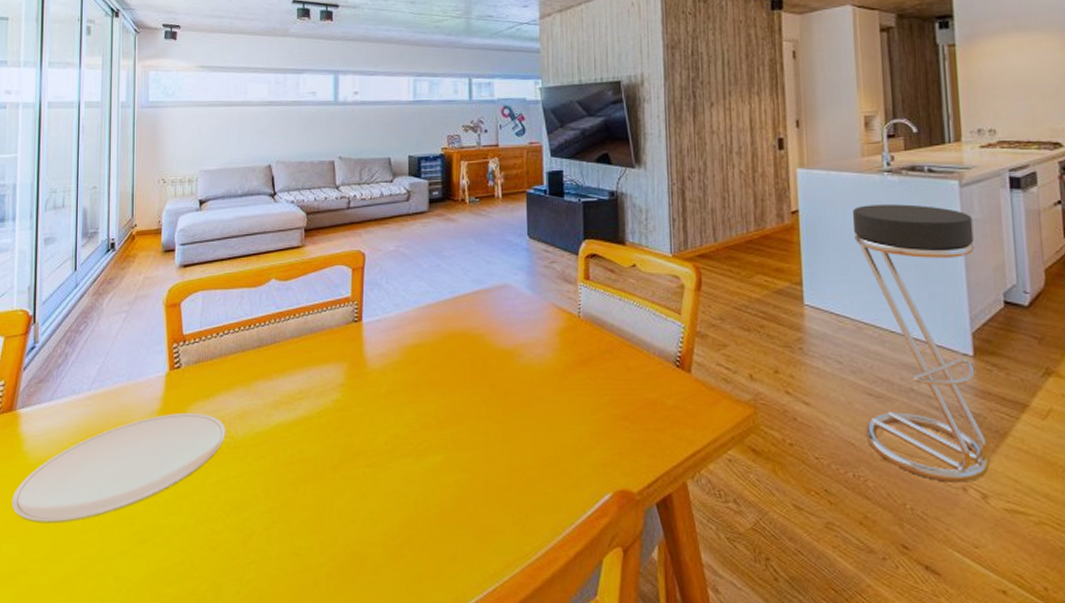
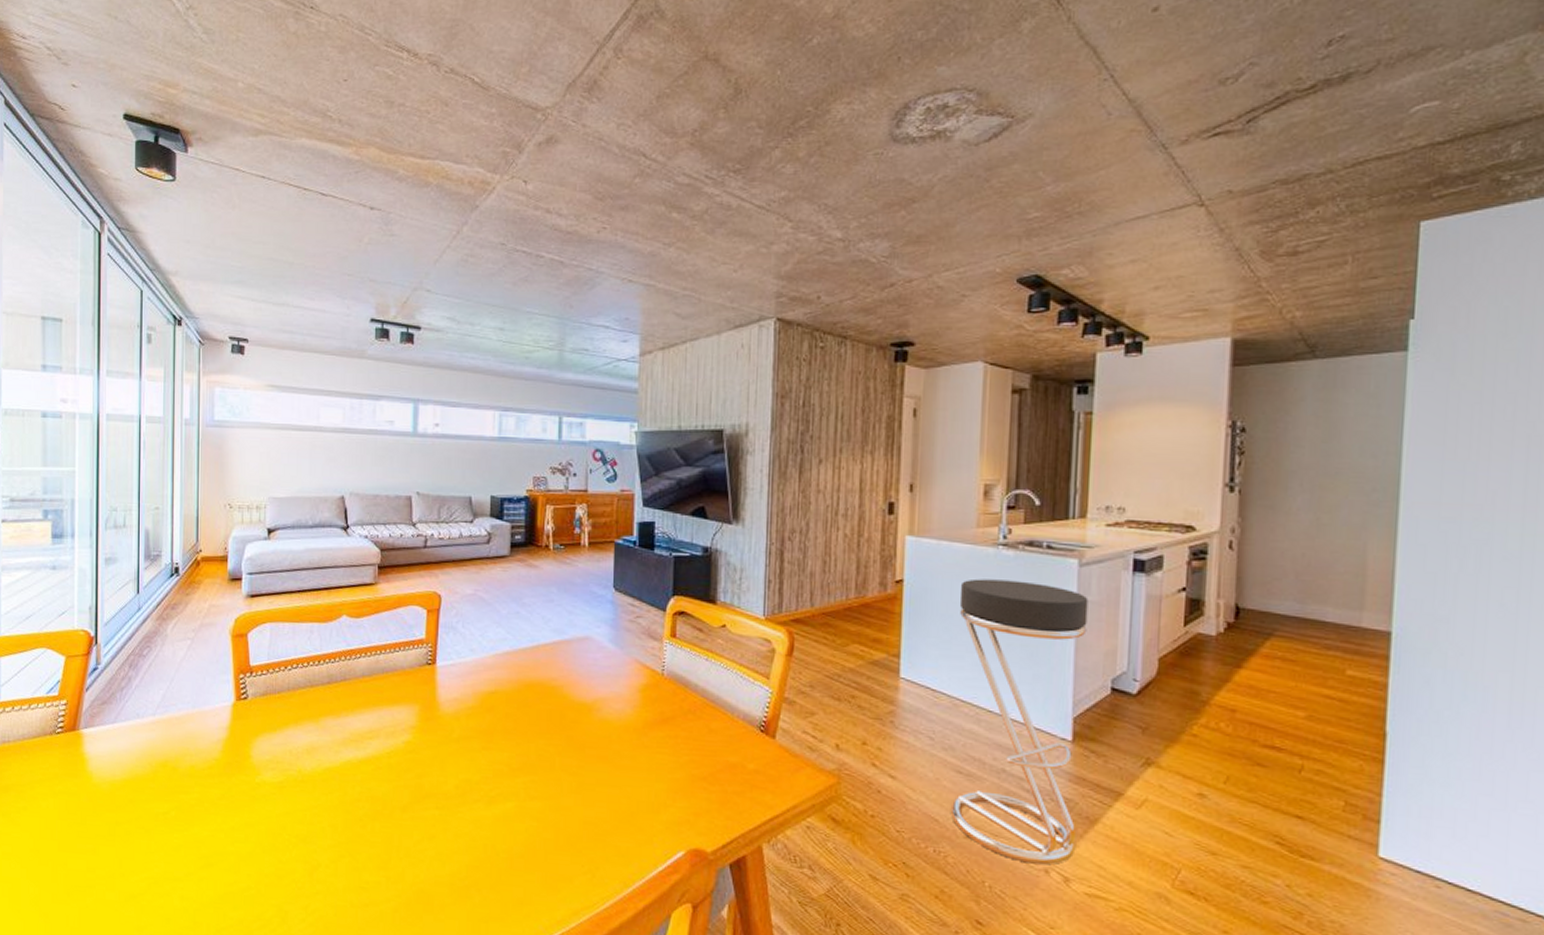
plate: present [12,412,226,524] -> none [77,743,293,843]

